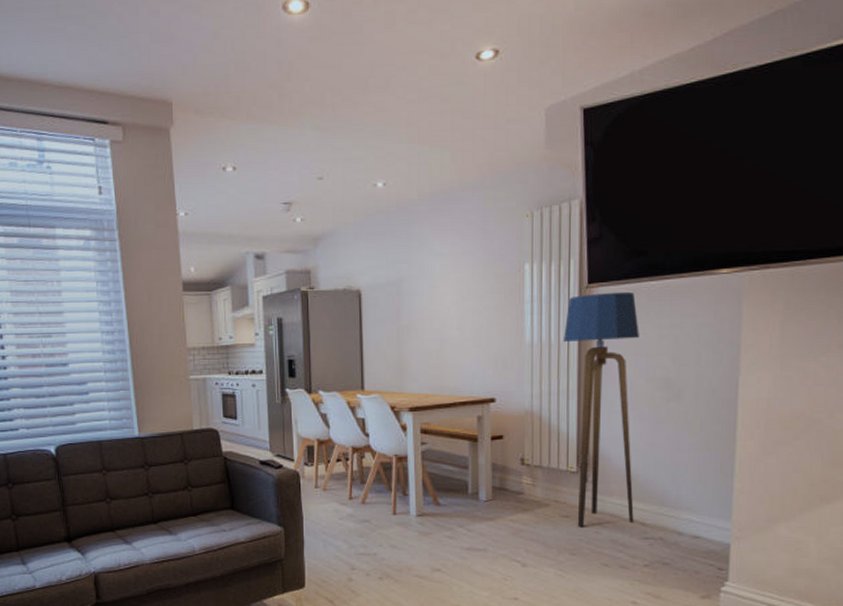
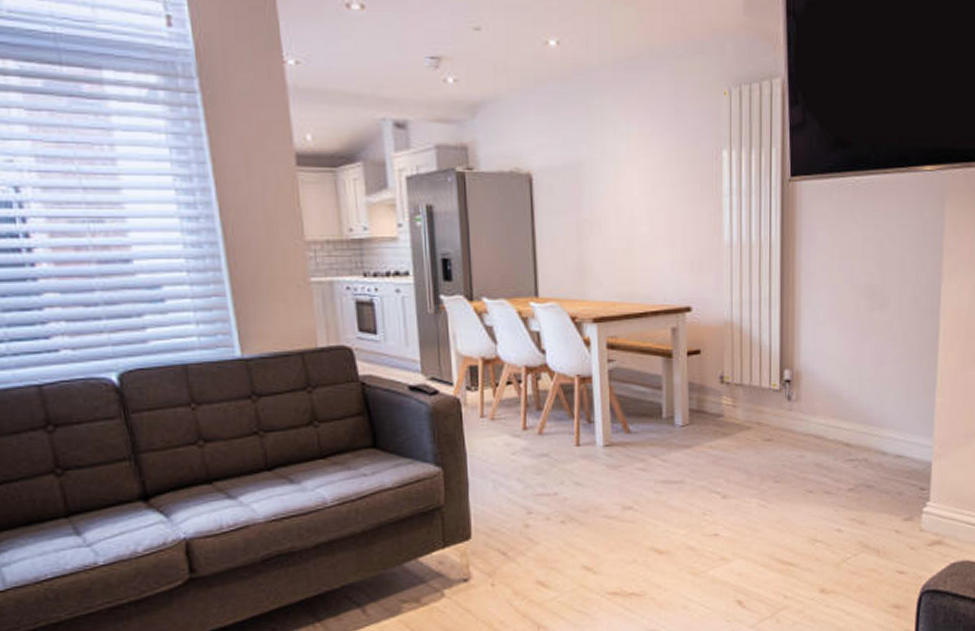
floor lamp: present [563,291,639,528] -> none [765,187,844,452]

